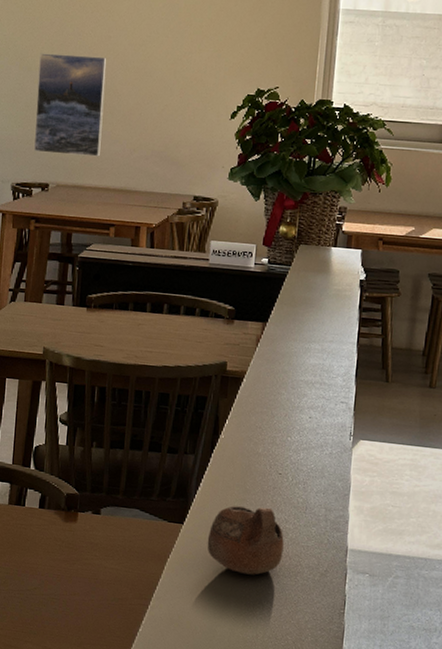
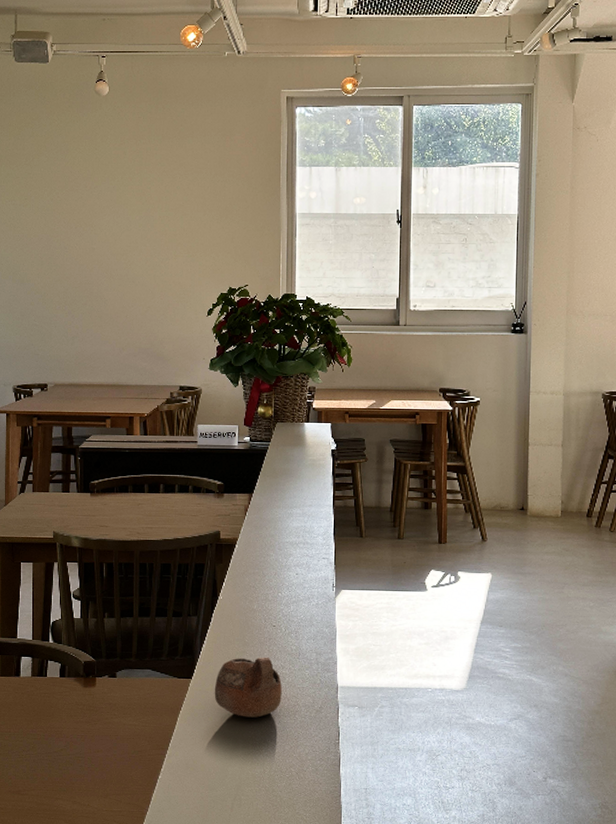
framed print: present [33,53,107,157] -> none [31,266,93,357]

